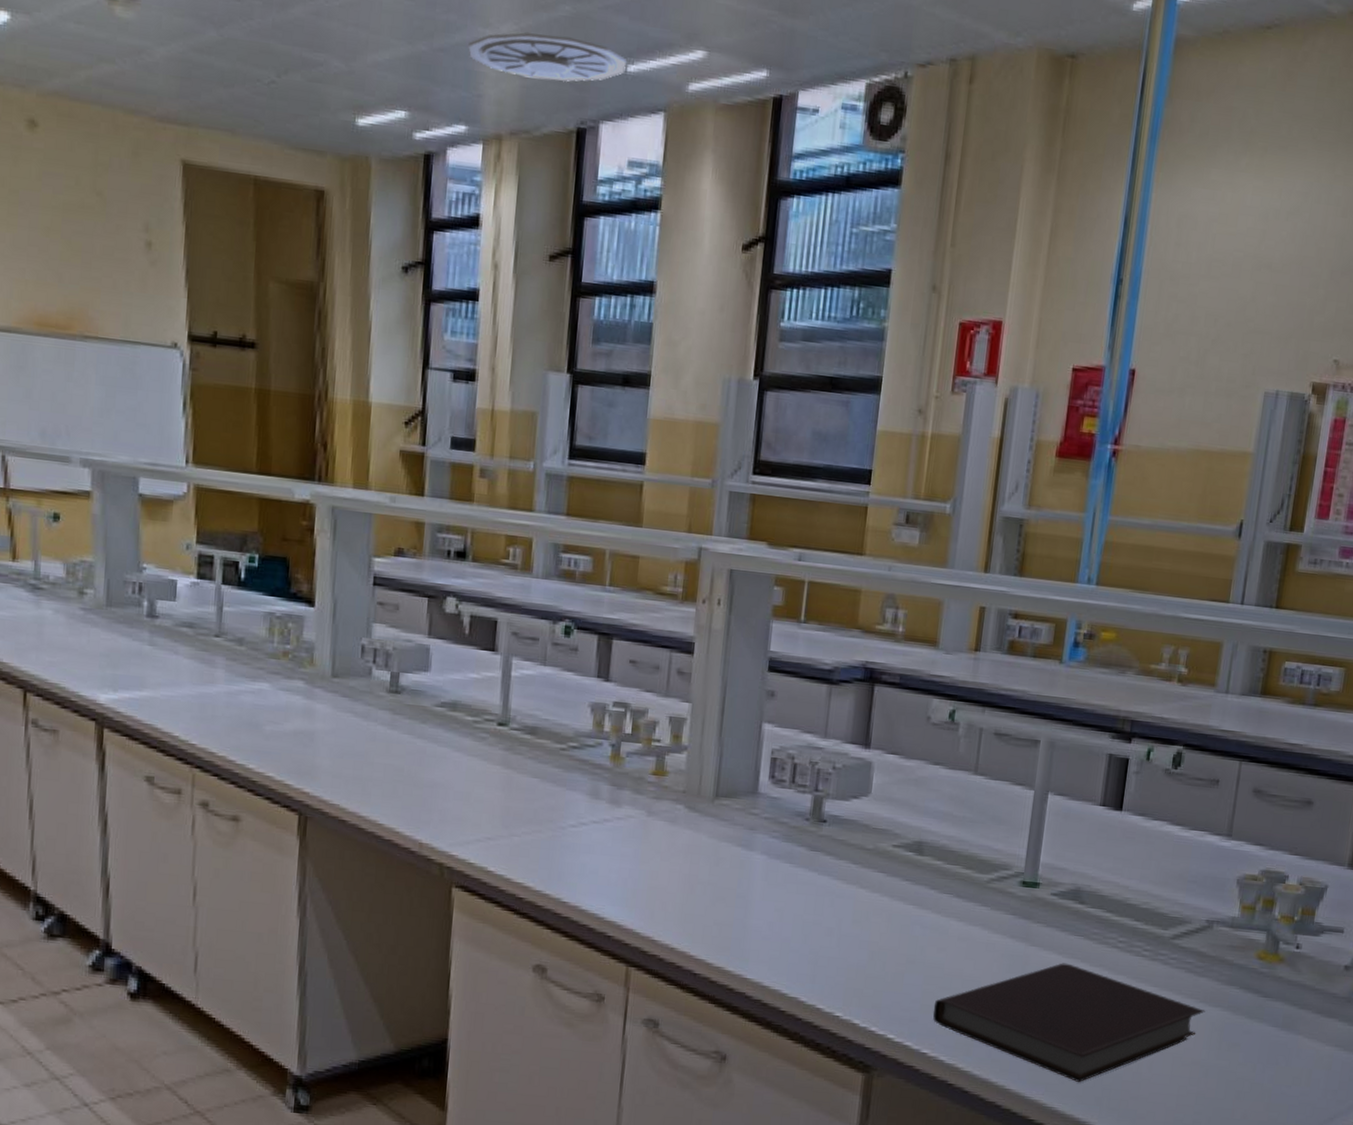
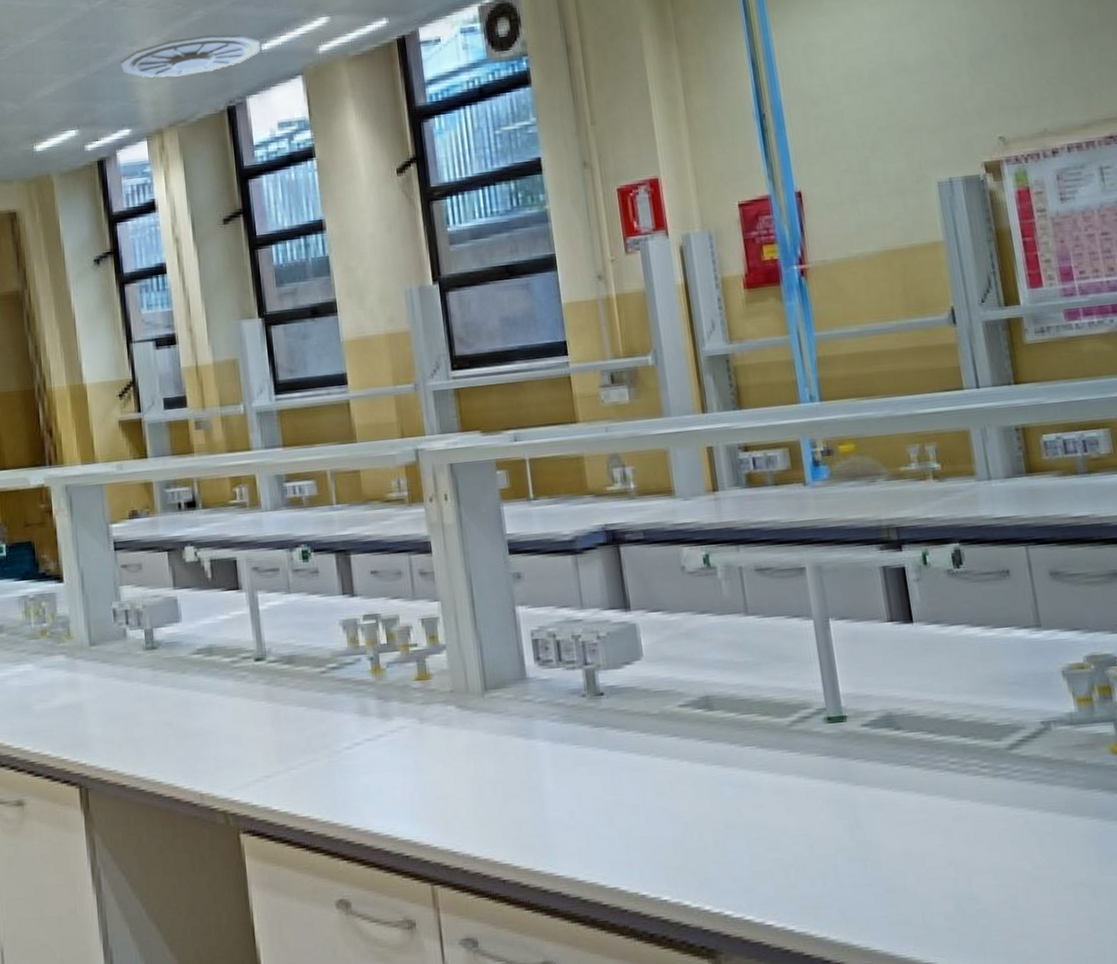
notebook: present [933,963,1205,1083] -> none [766,797,1071,930]

